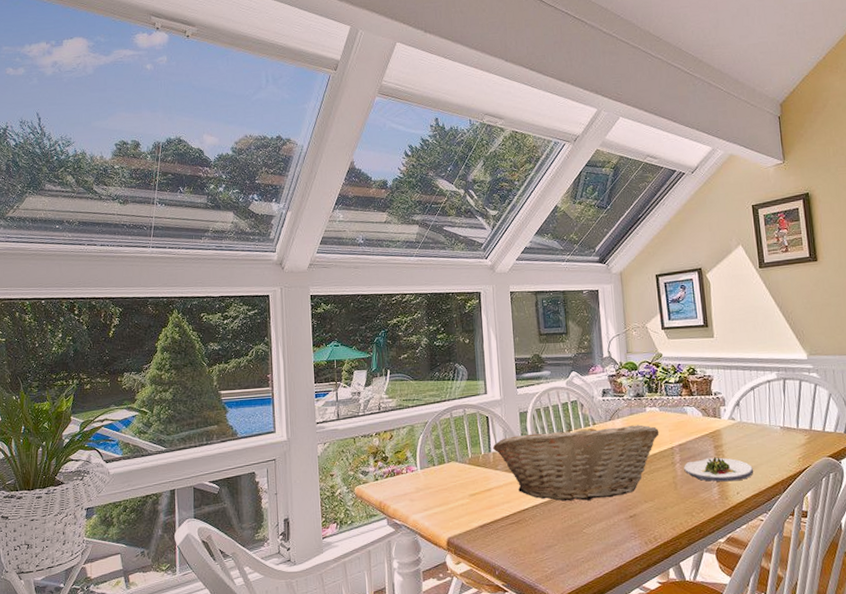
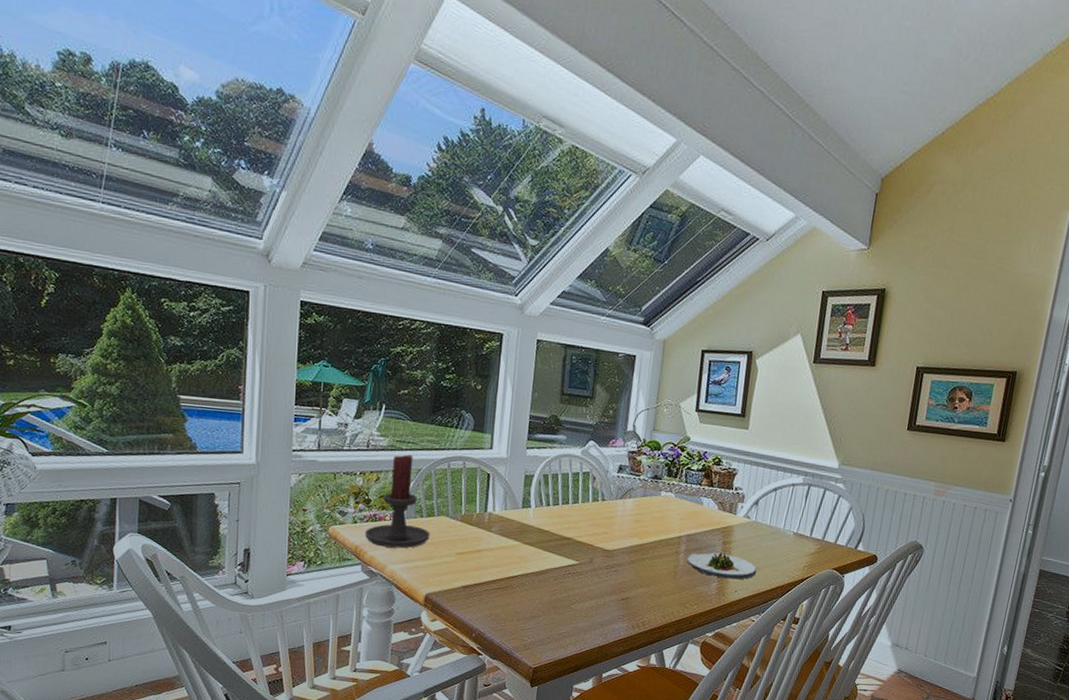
candle holder: none [386,410,444,499] -> present [365,454,430,549]
fruit basket: present [492,423,660,502] -> none [489,495,670,578]

